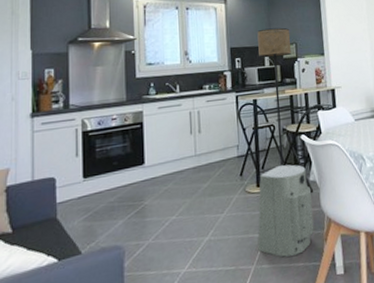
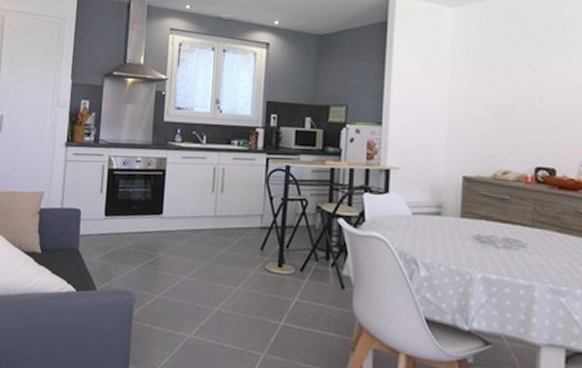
floor lamp: present [257,27,291,167] -> none [299,83,341,251]
air purifier: present [257,164,314,257] -> none [271,248,343,357]

